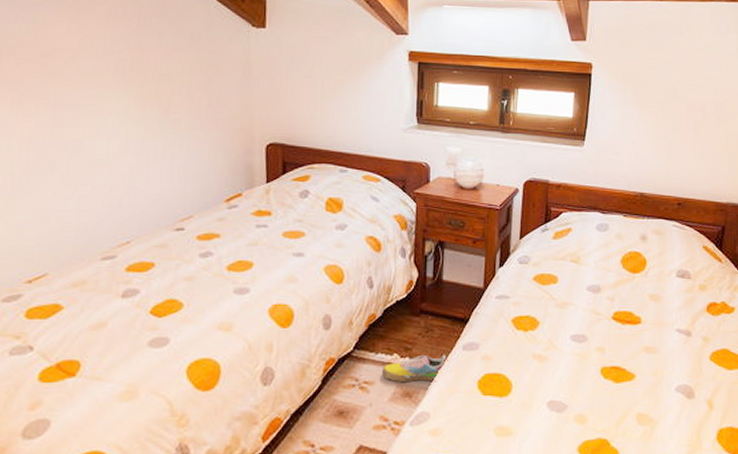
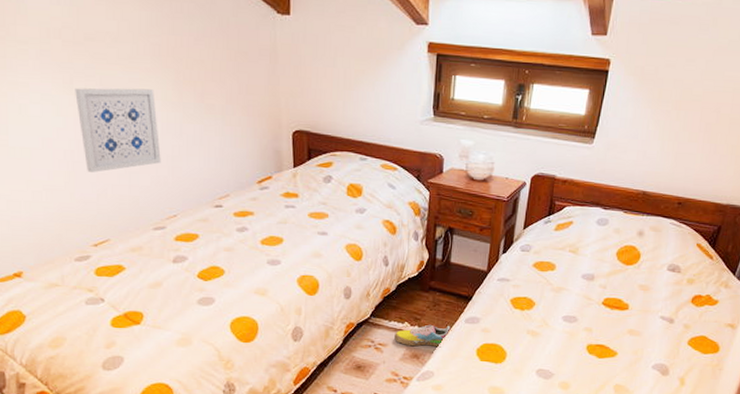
wall art: none [24,105,117,197] -> present [75,88,161,173]

